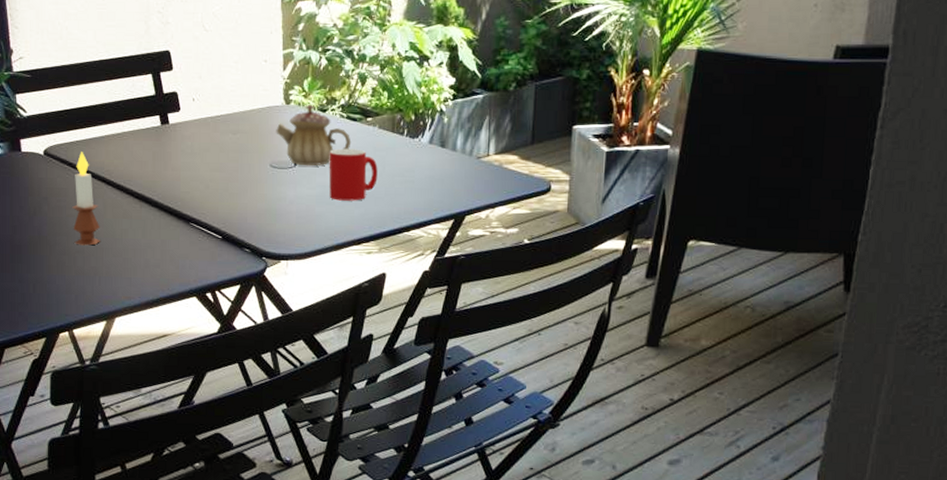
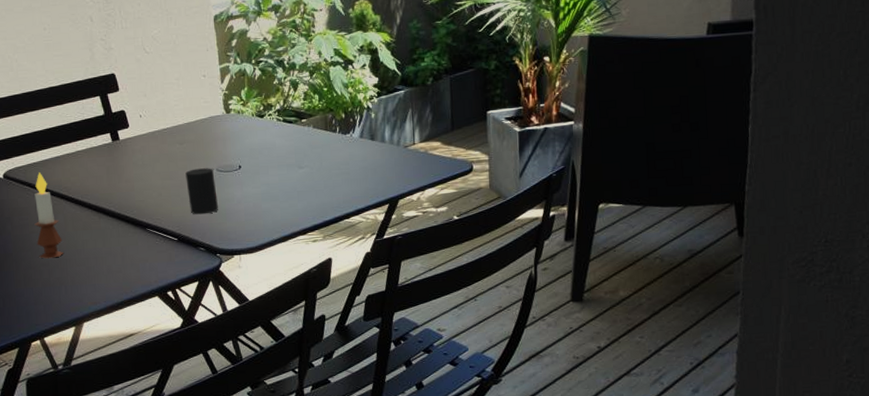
cup: none [236,162,268,213] -> present [185,168,218,215]
teapot: present [276,104,352,166] -> none [219,111,290,168]
cup: present [329,148,378,201] -> none [270,148,316,196]

